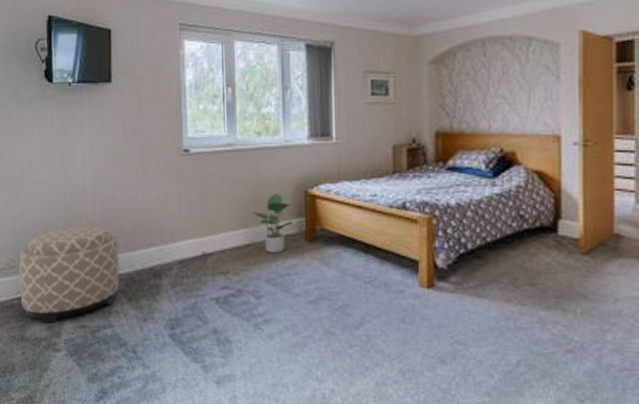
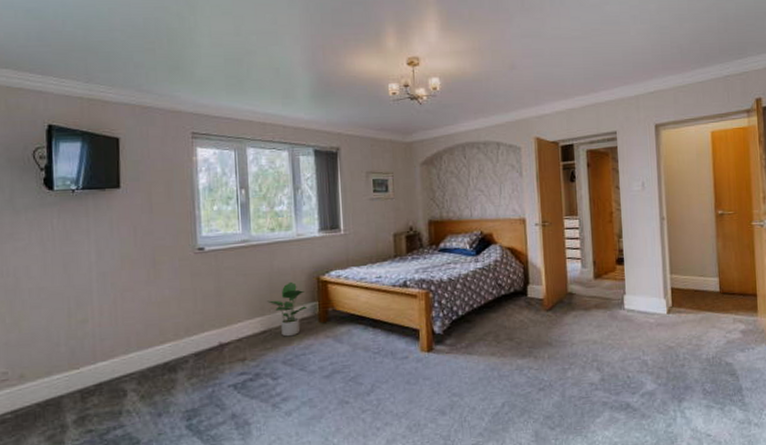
ottoman: present [19,226,120,324] -> none [13,328,131,434]

